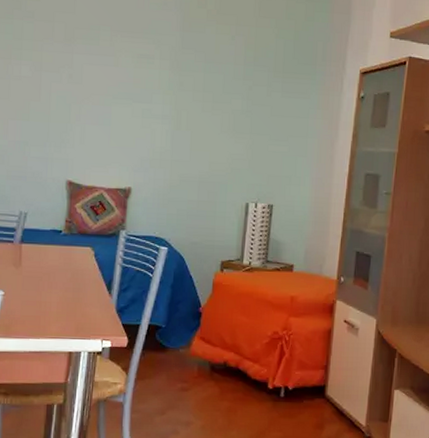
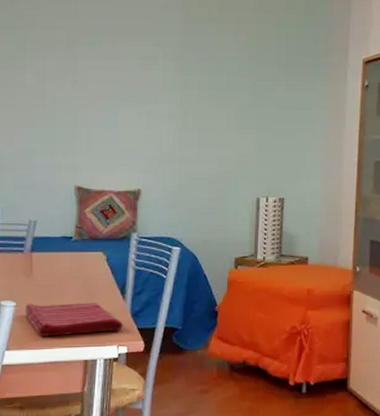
dish towel: none [12,294,108,327] -> present [24,303,123,337]

